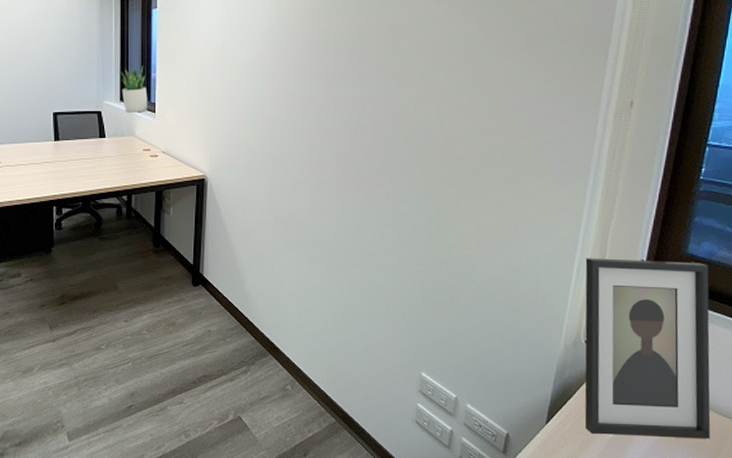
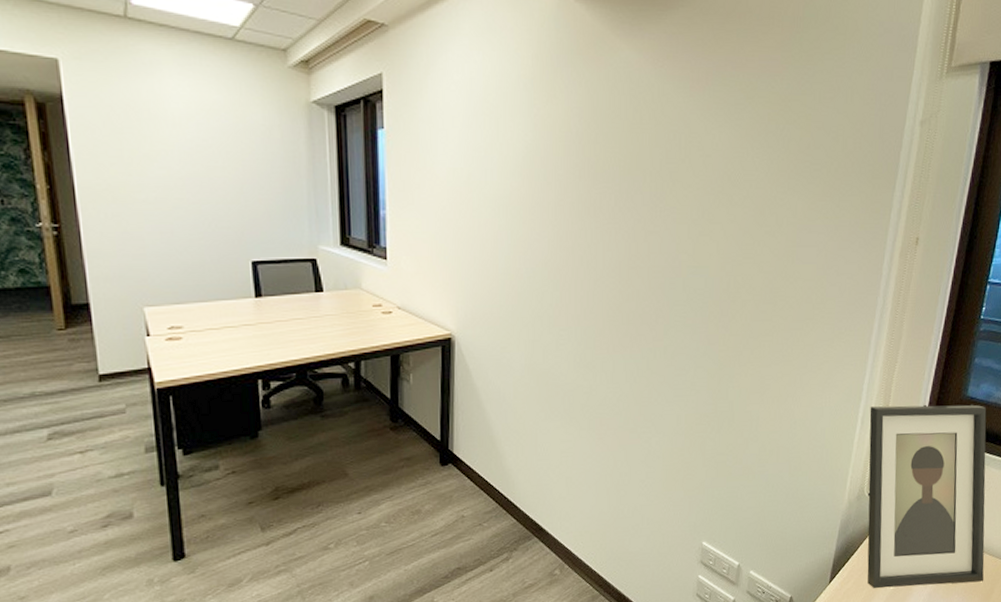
planter: present [121,65,148,113] -> none [340,200,377,260]

